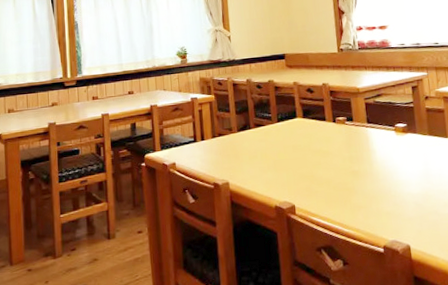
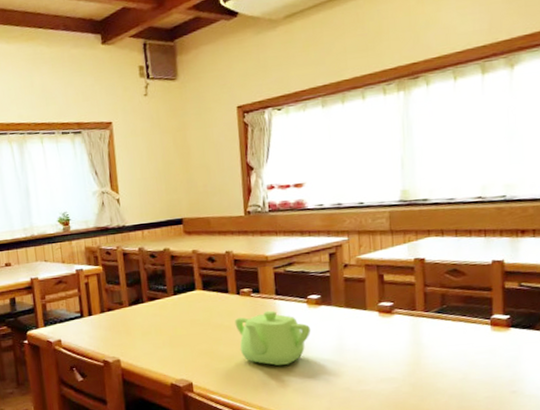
teapot: none [332,137,400,189] -> present [234,310,311,366]

